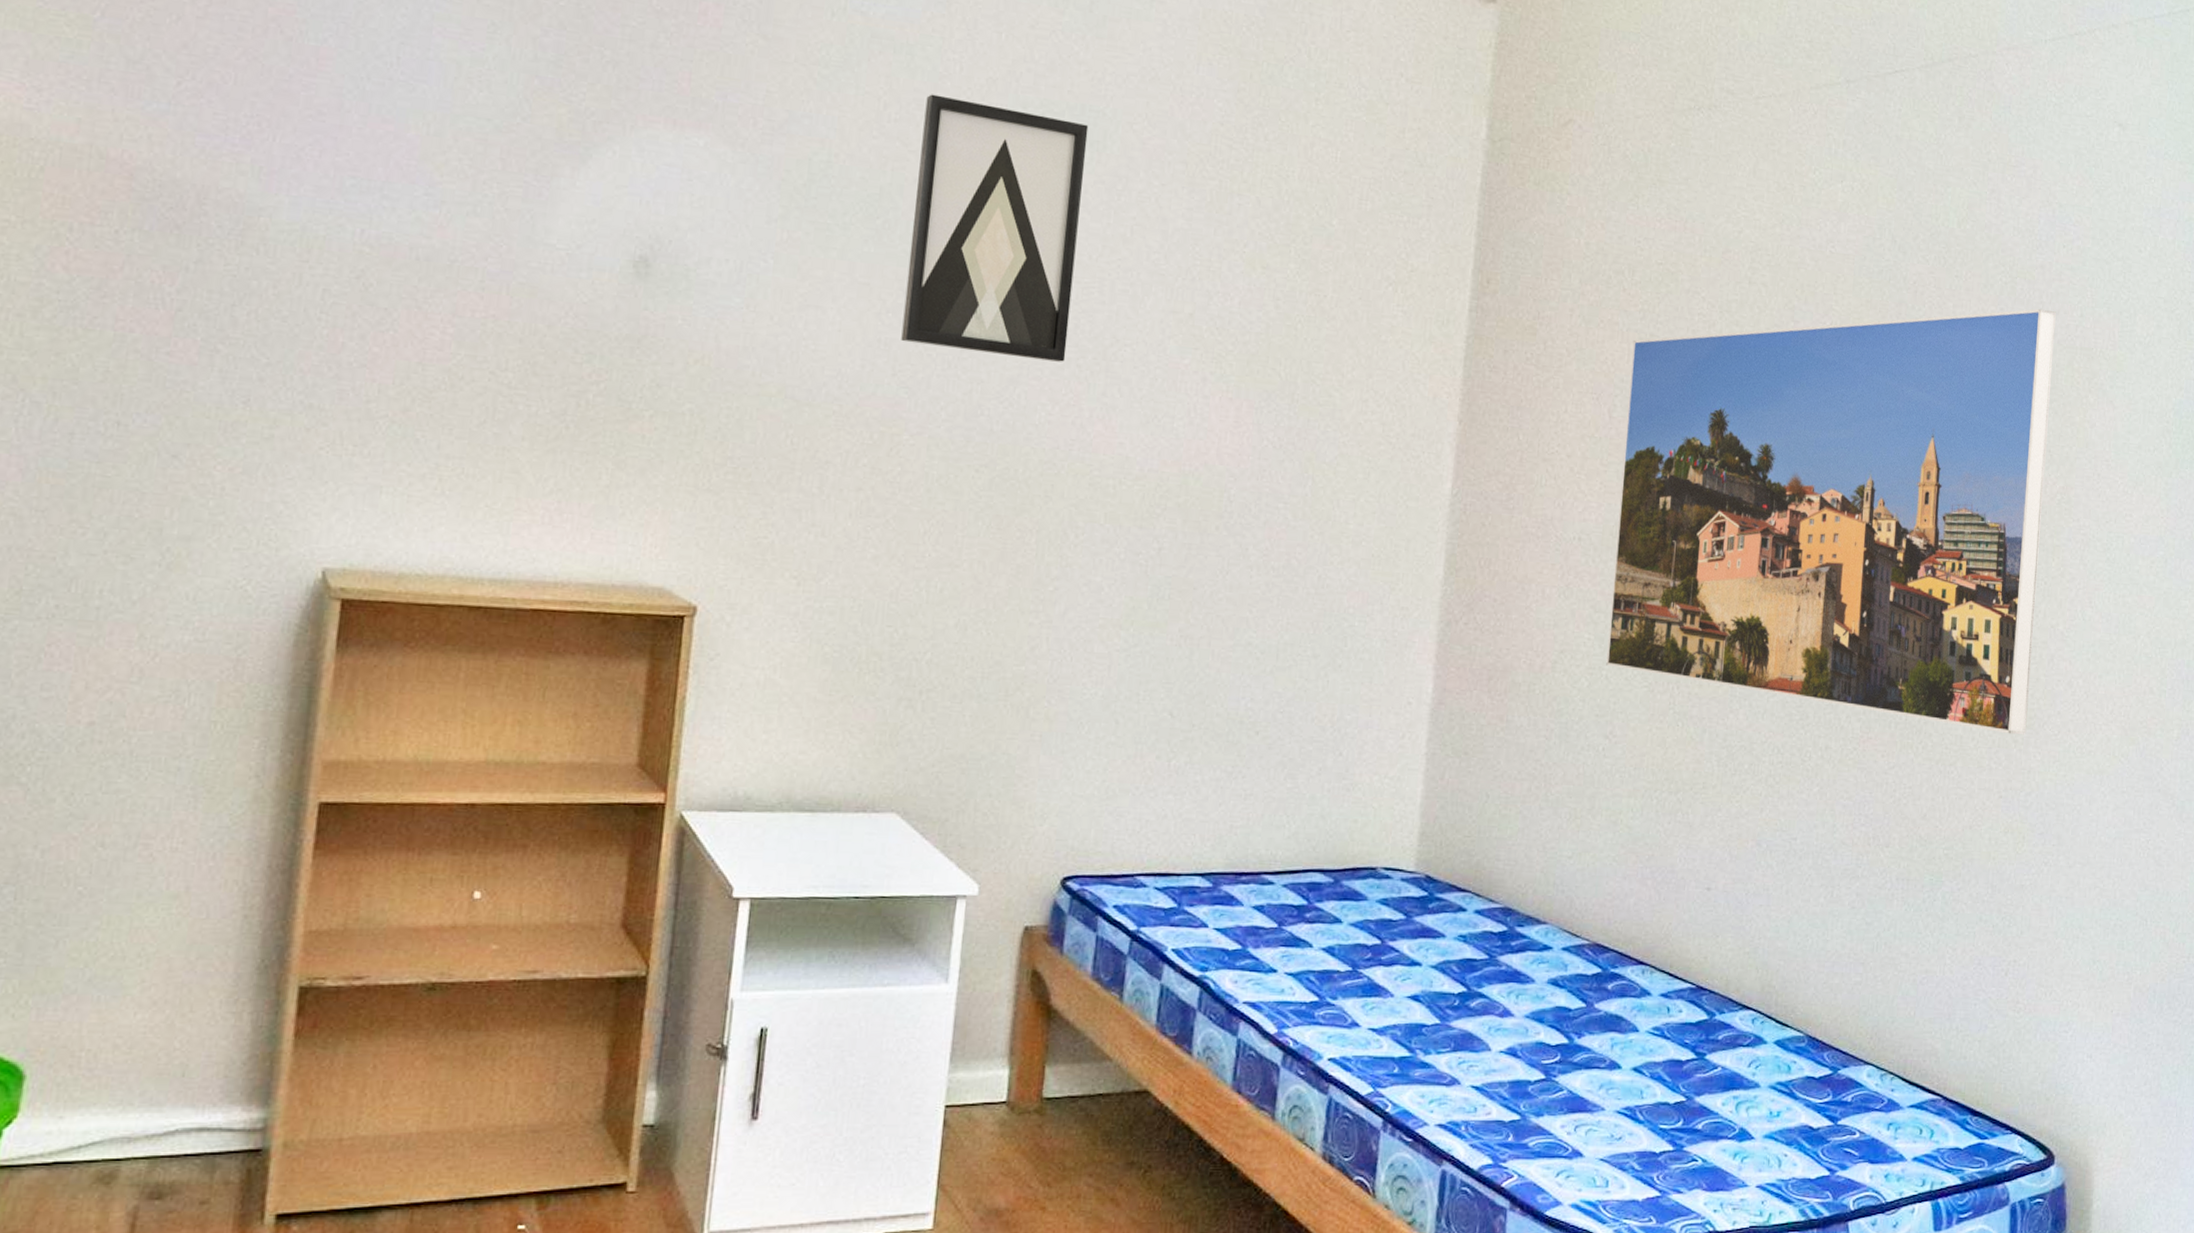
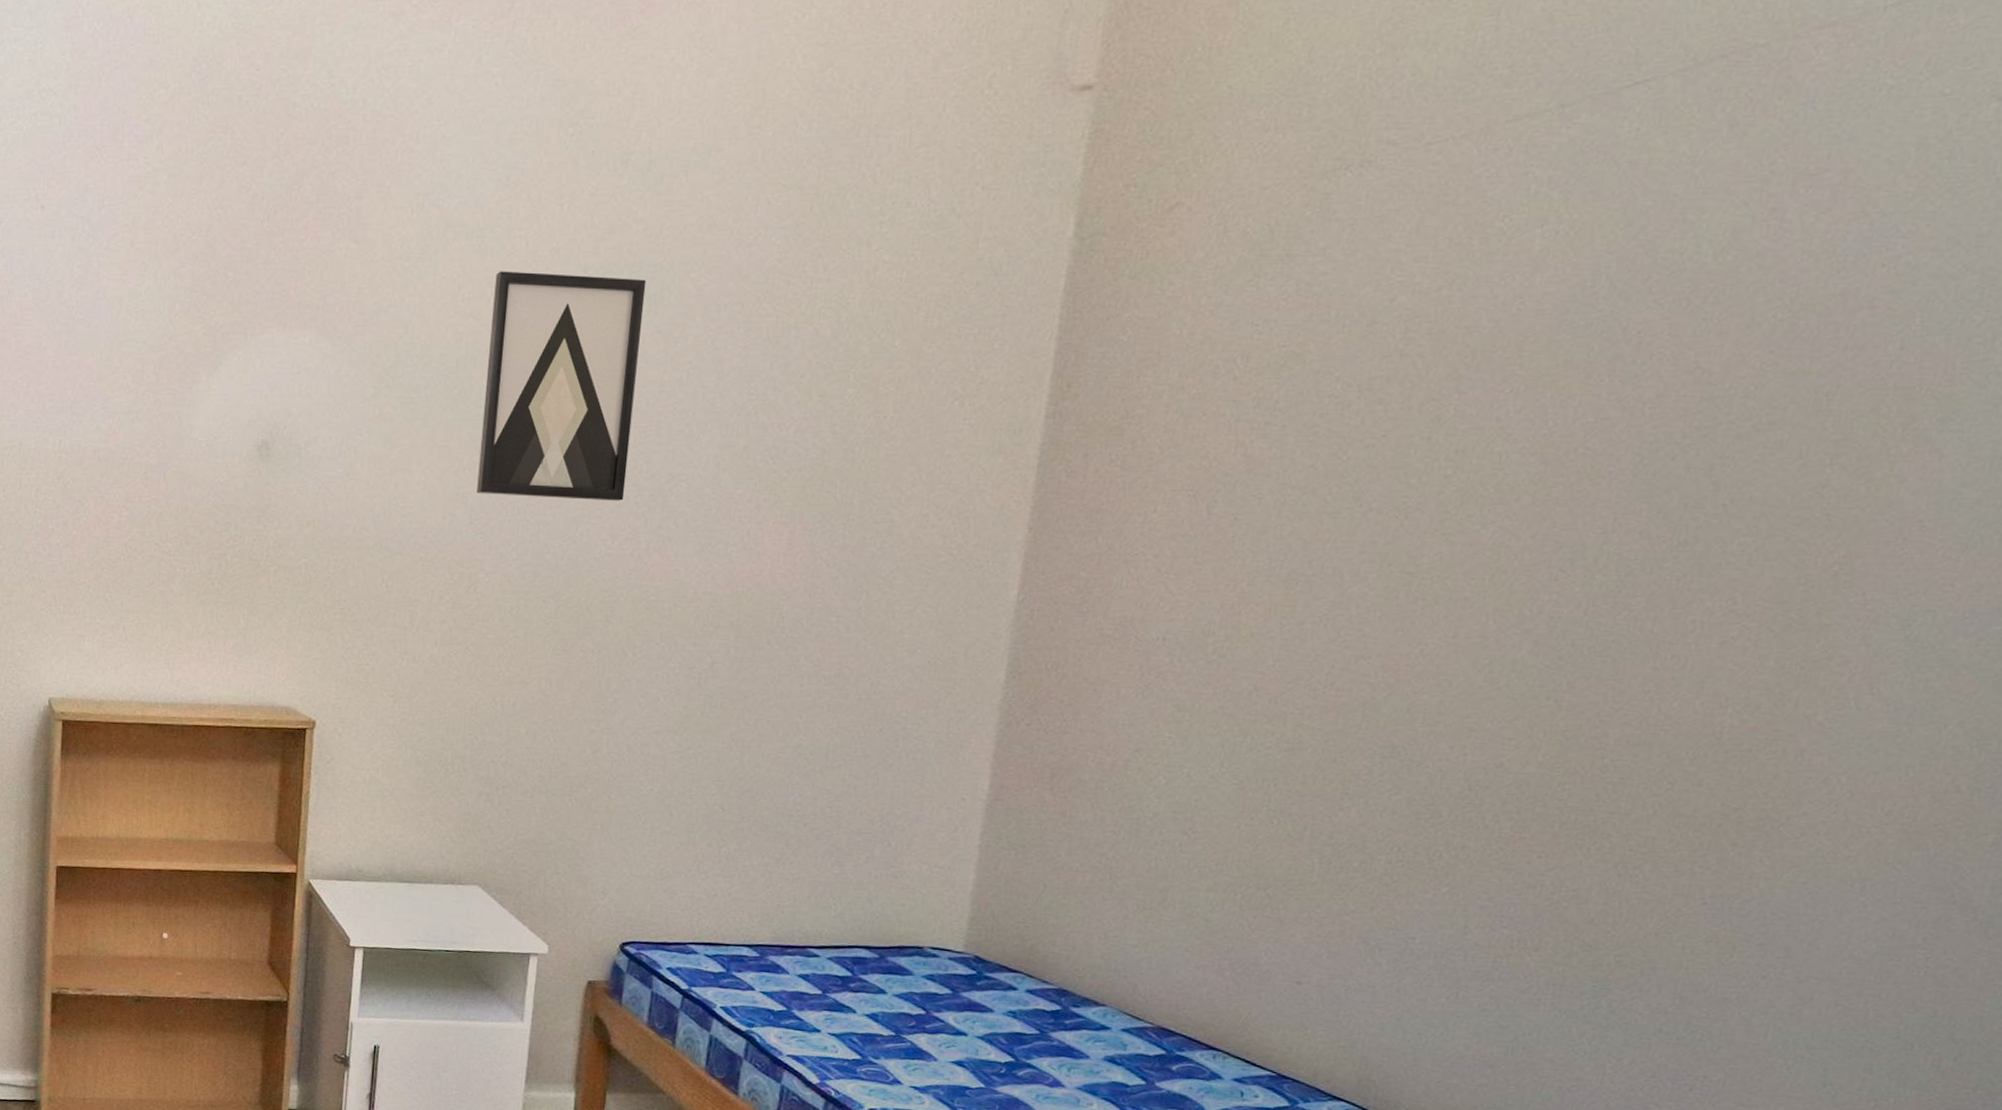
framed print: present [1606,308,2056,735] -> none [1188,345,1860,838]

